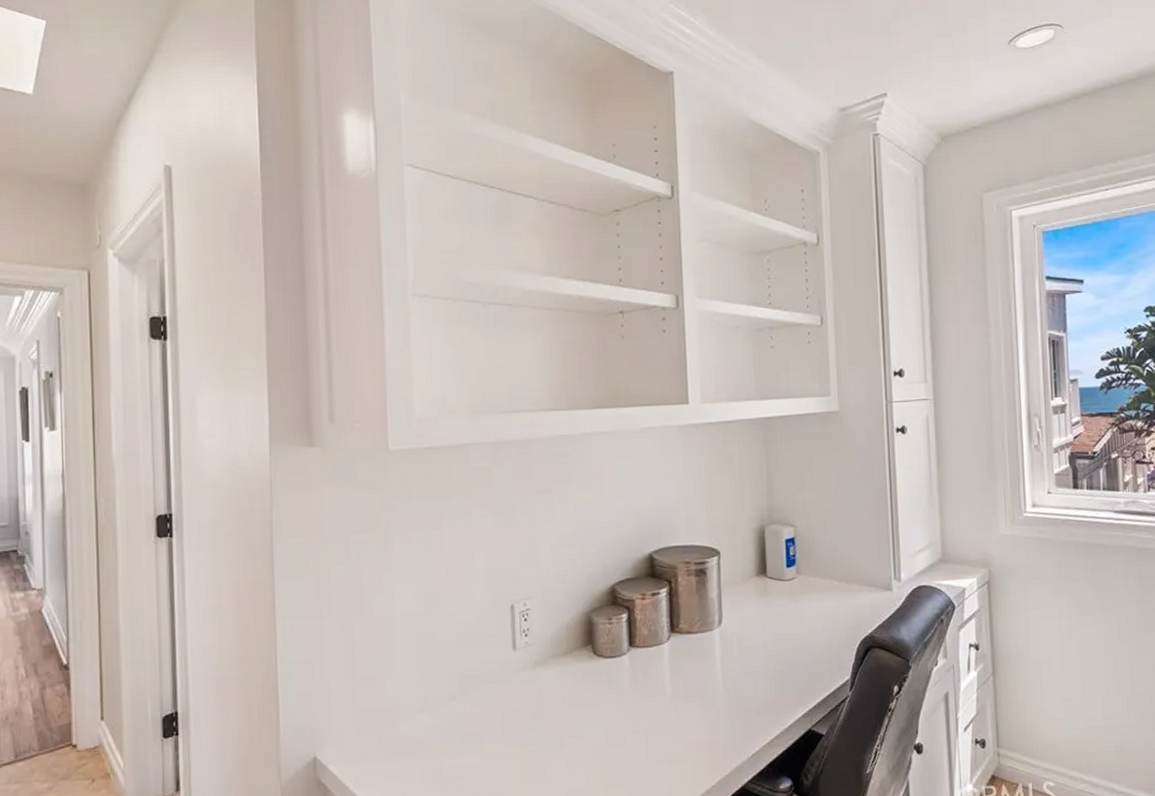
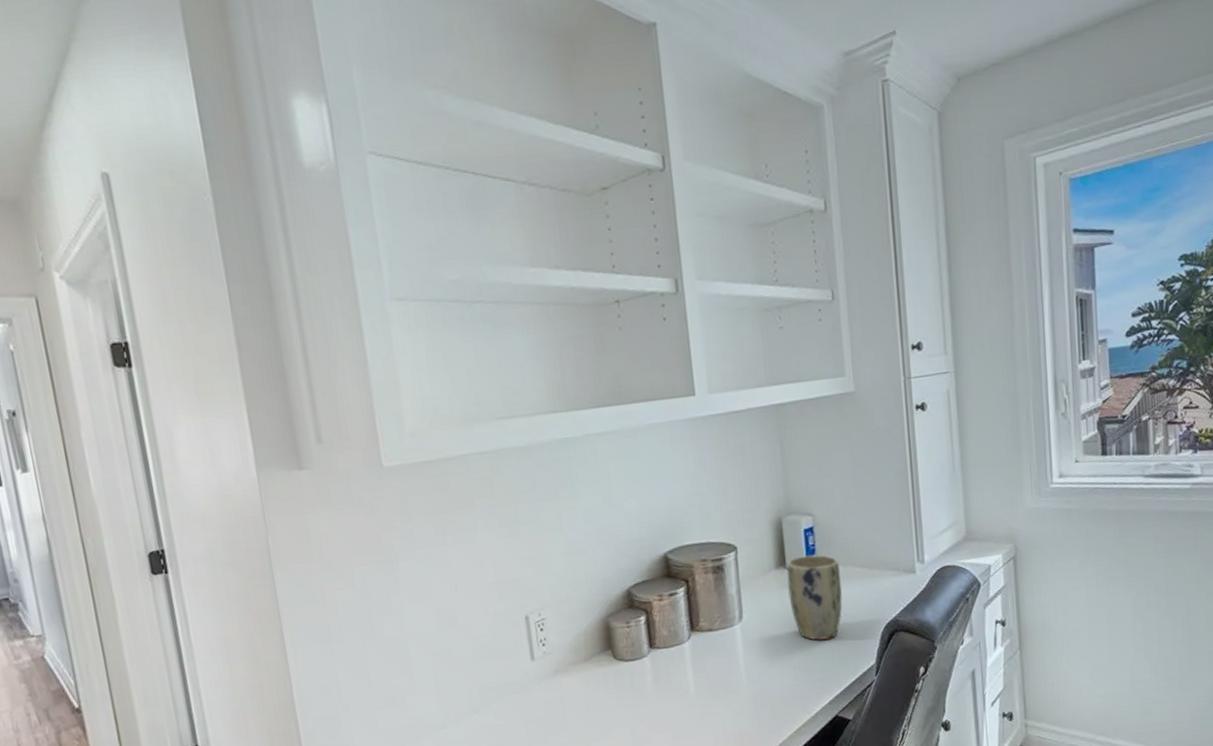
plant pot: none [767,565,821,651] -> present [786,555,843,641]

